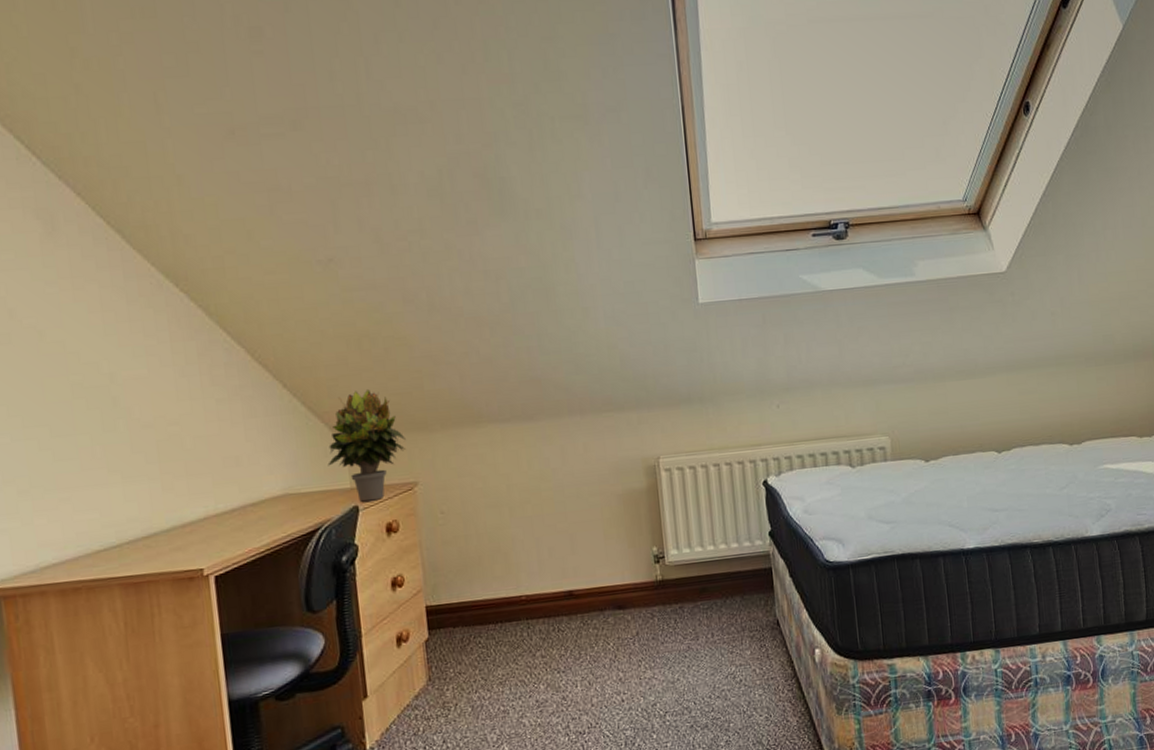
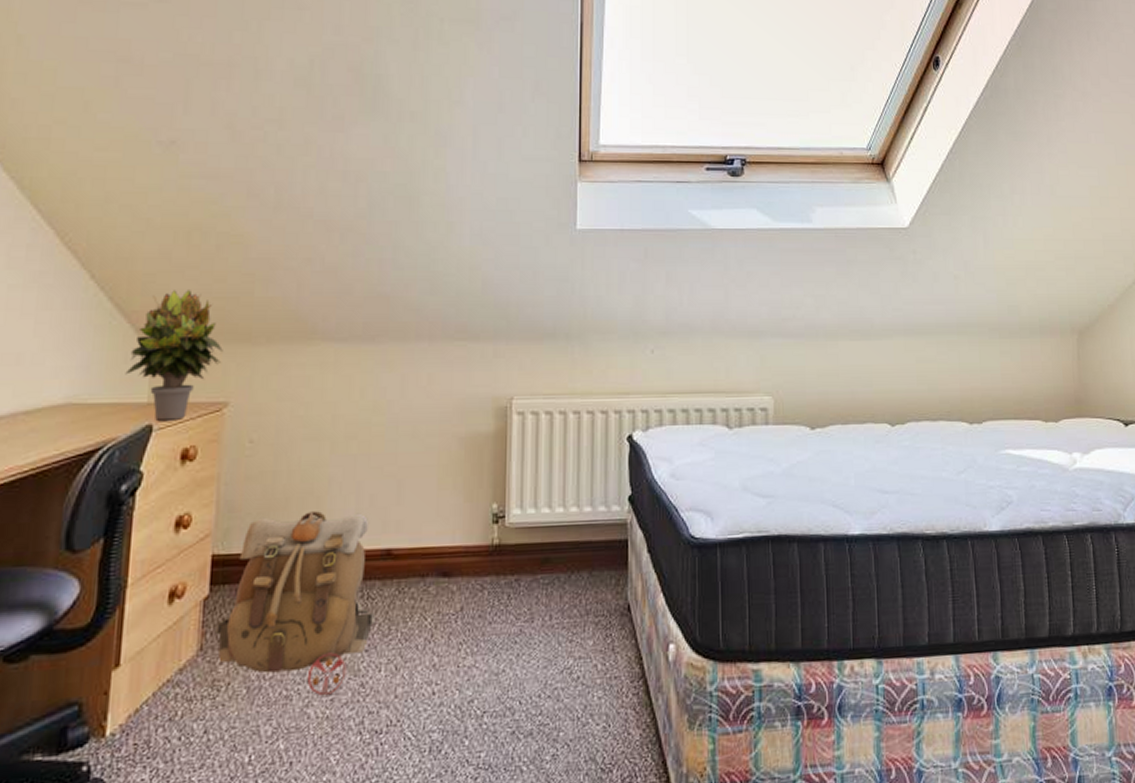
backpack: none [438,563,568,709] -> present [214,511,377,697]

